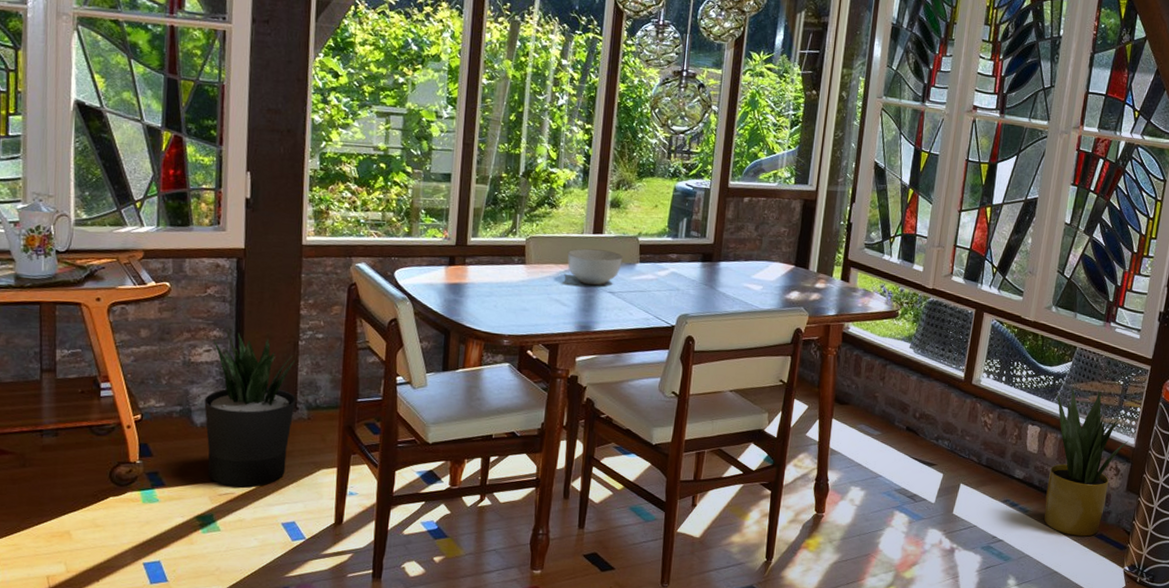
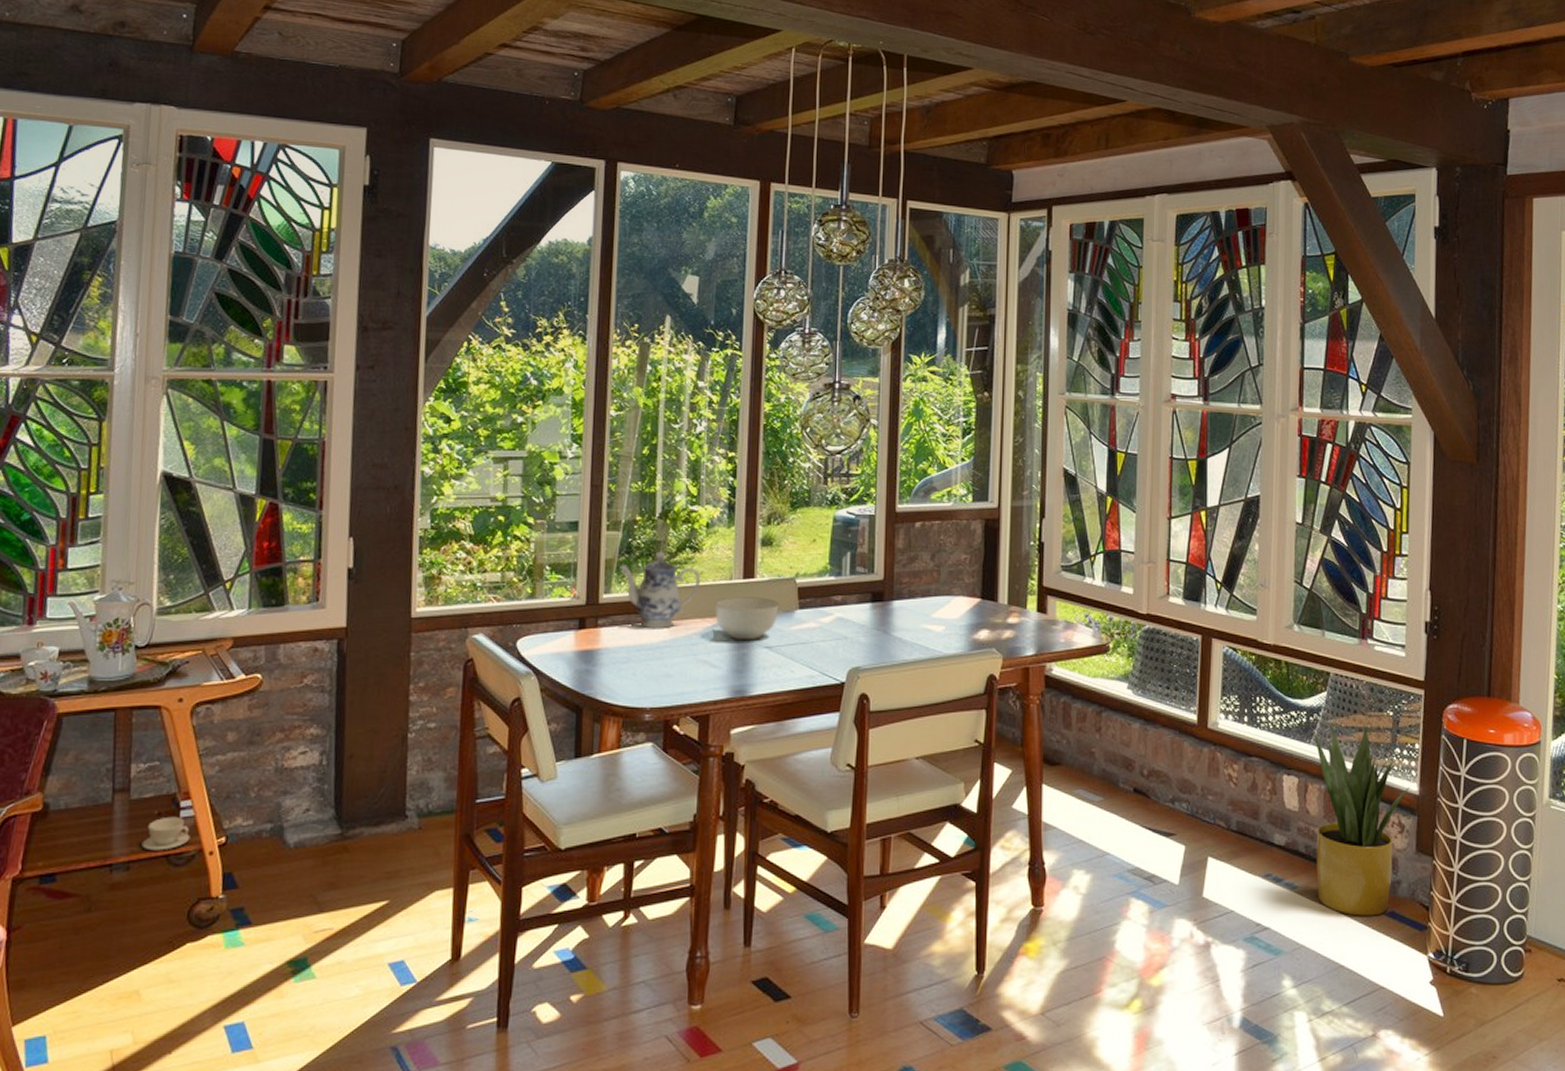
teacup: none [68,395,110,422] -> present [141,816,191,851]
planter: present [204,326,296,487] -> none [298,722,405,921]
teapot: none [486,204,557,271] -> present [619,551,701,629]

